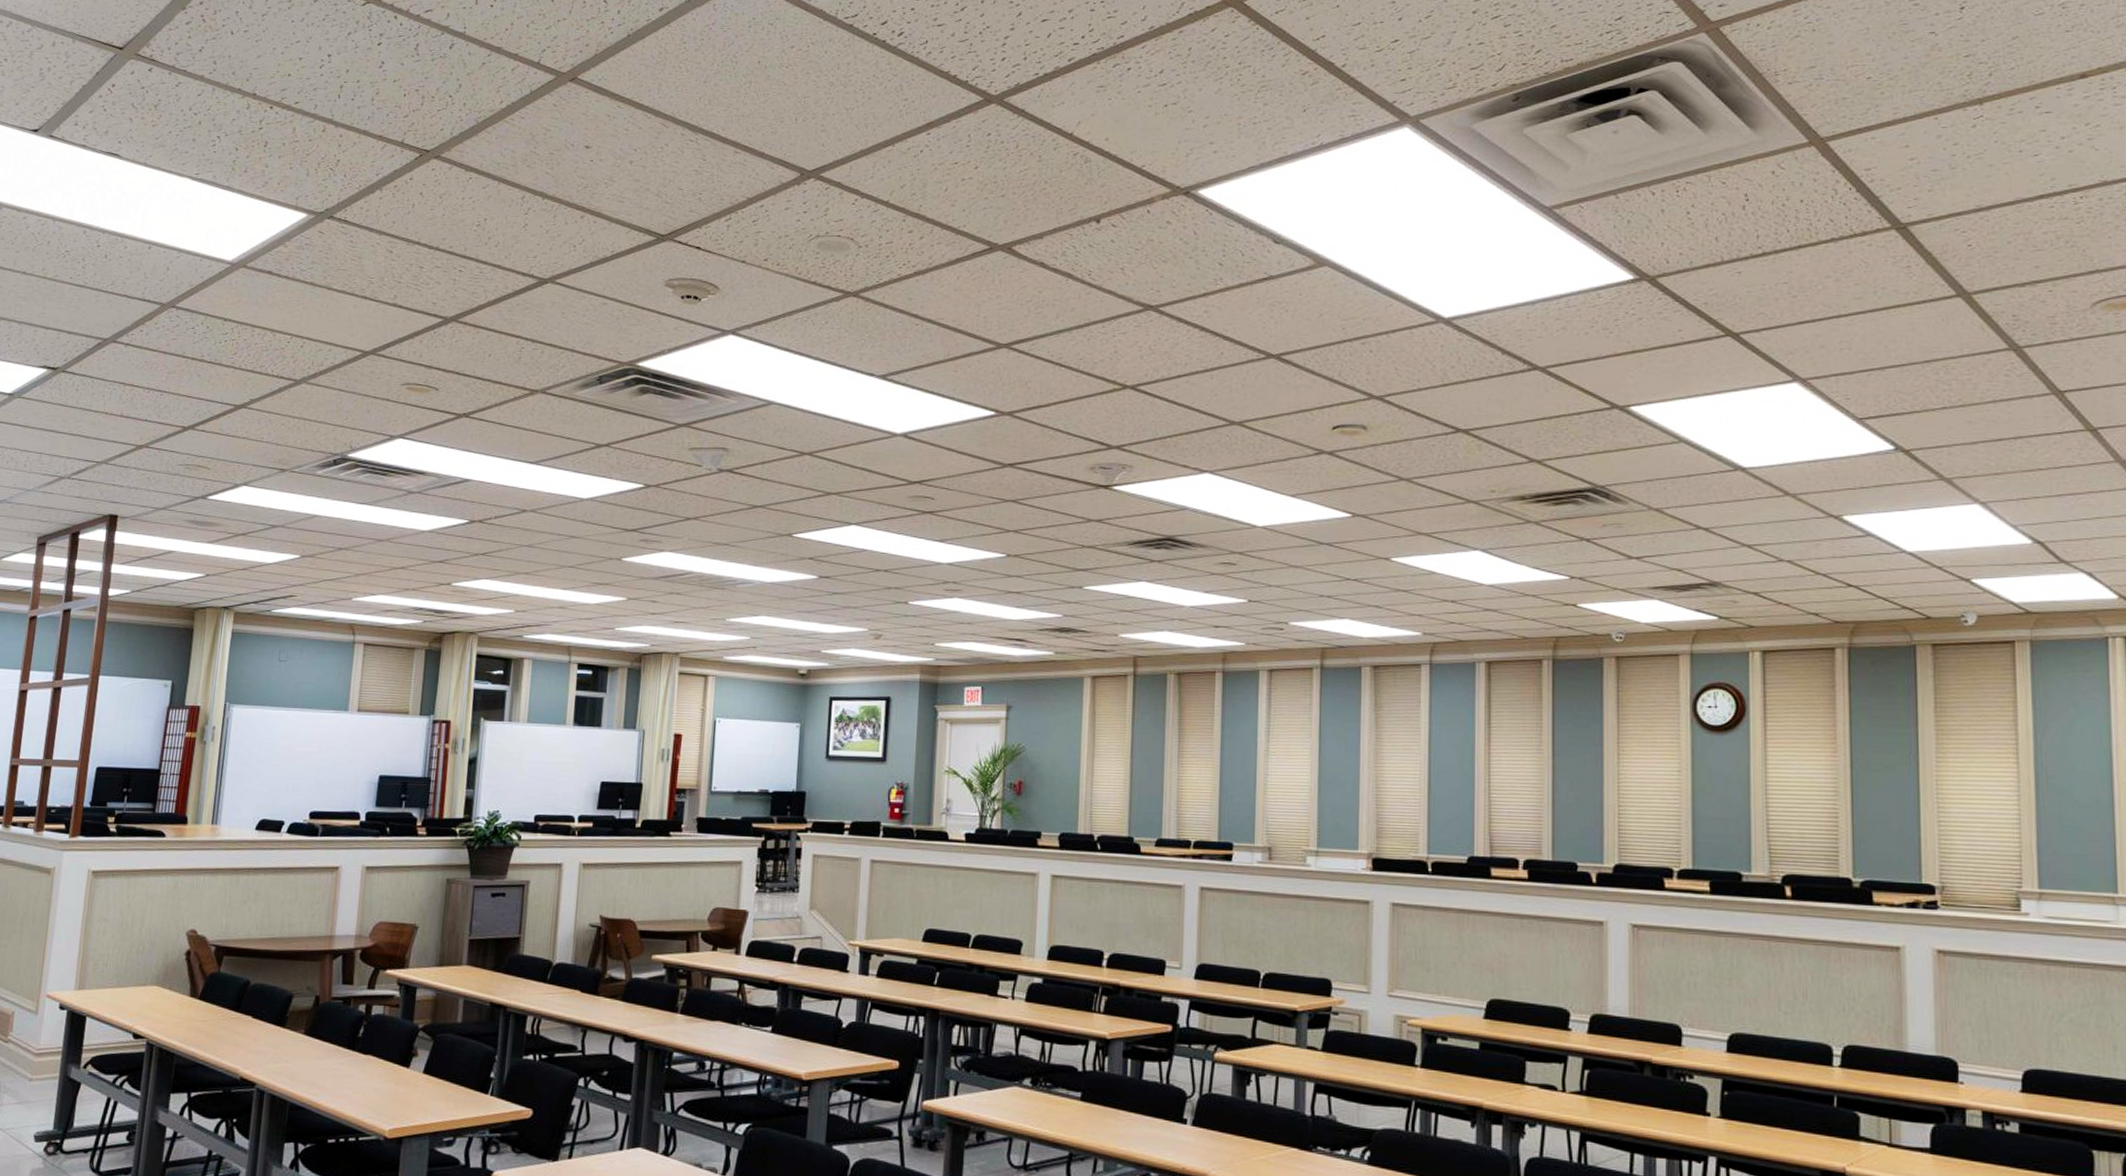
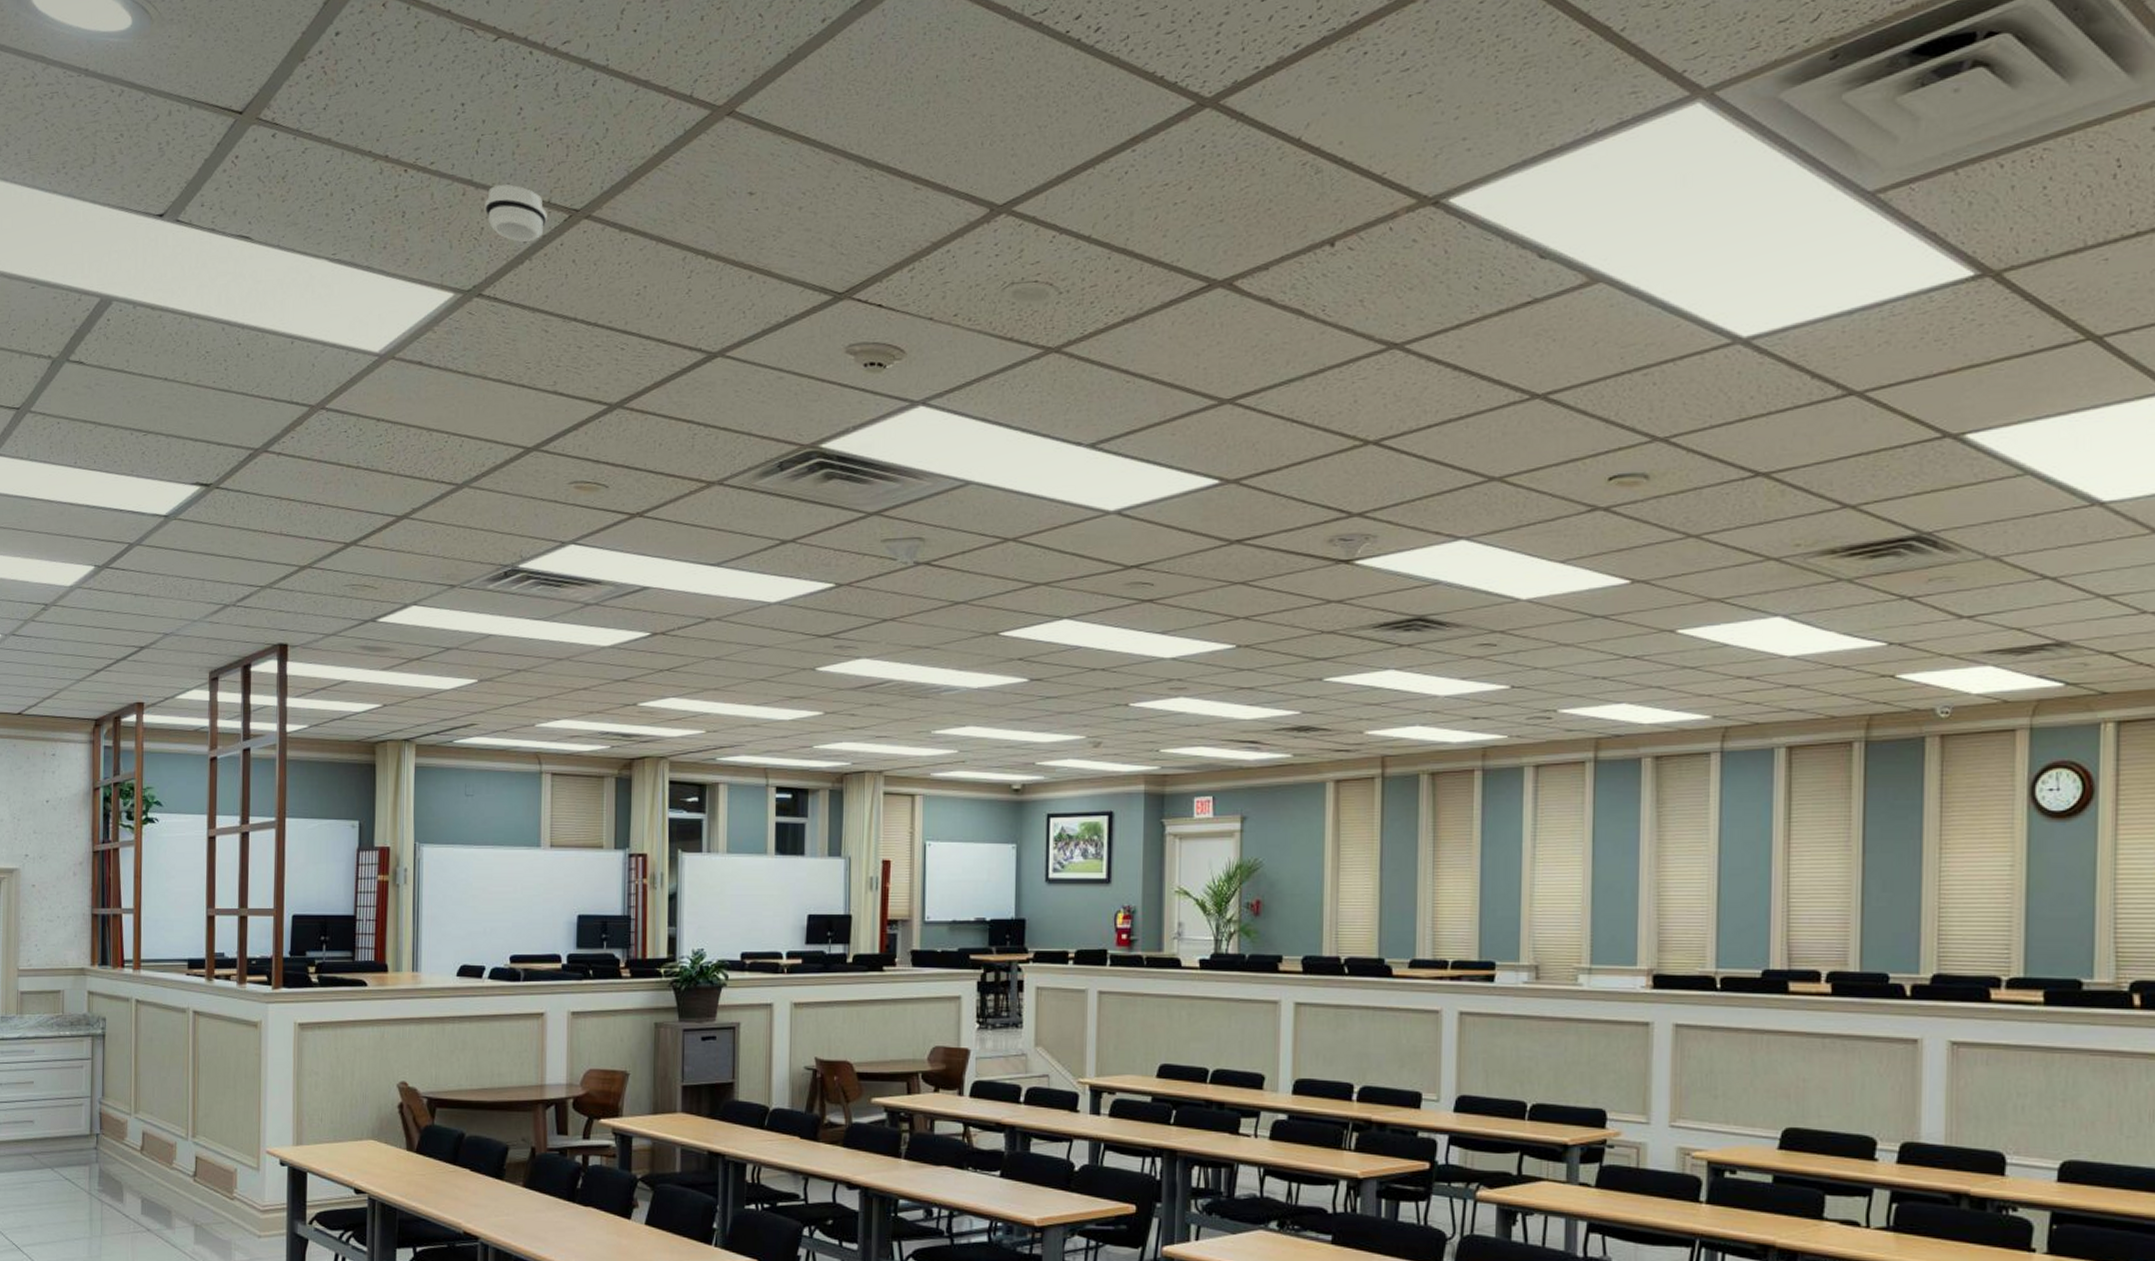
smoke detector: none [342,125,400,174] -> present [484,184,547,242]

